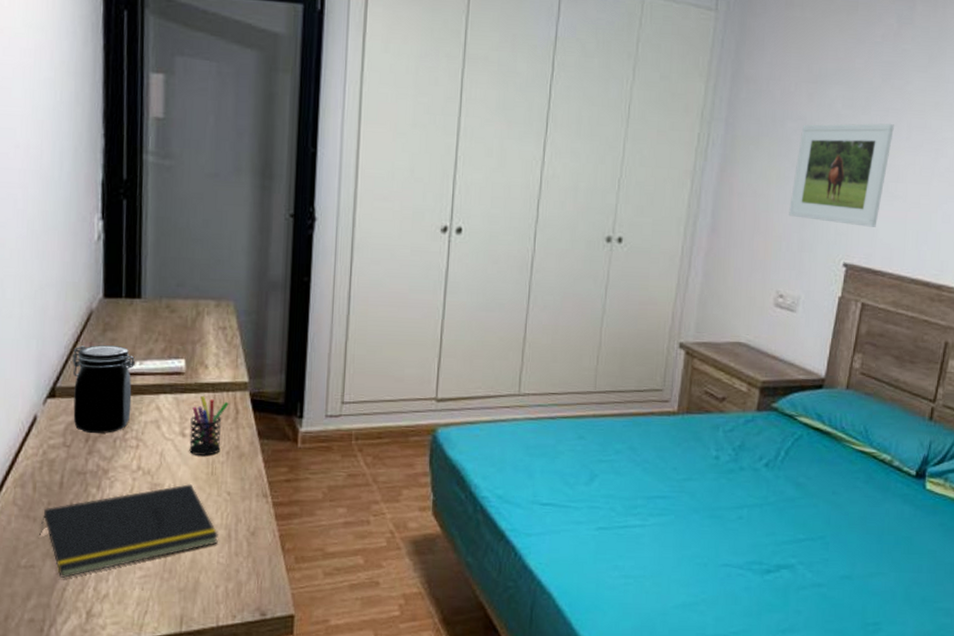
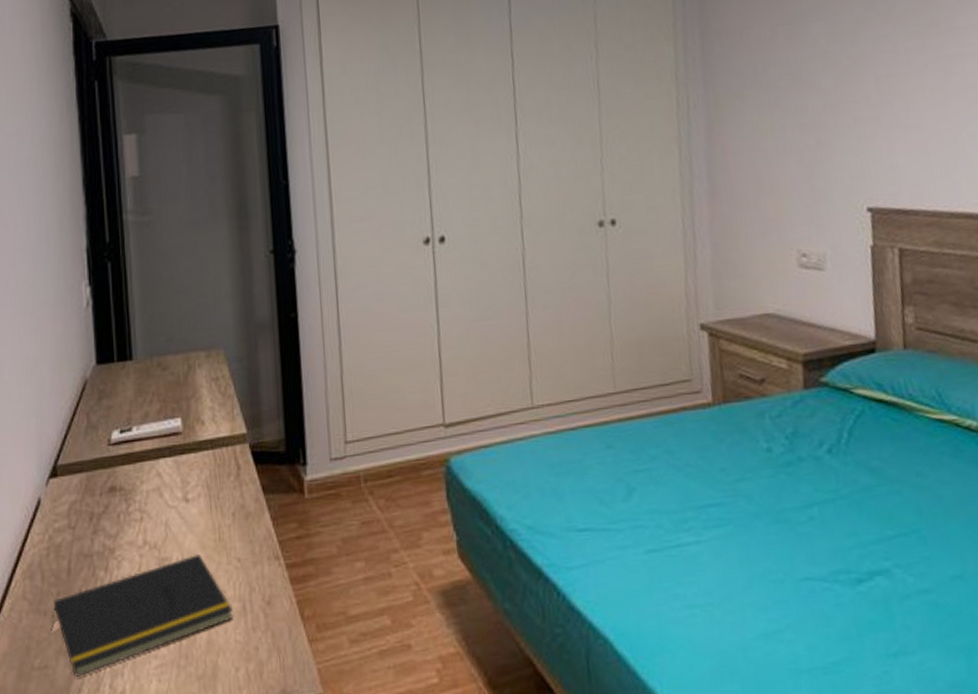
jar: present [72,345,135,433] -> none [70,413,132,511]
pen holder: present [189,395,229,456] -> none [192,454,230,521]
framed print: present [789,123,894,227] -> none [788,51,895,167]

